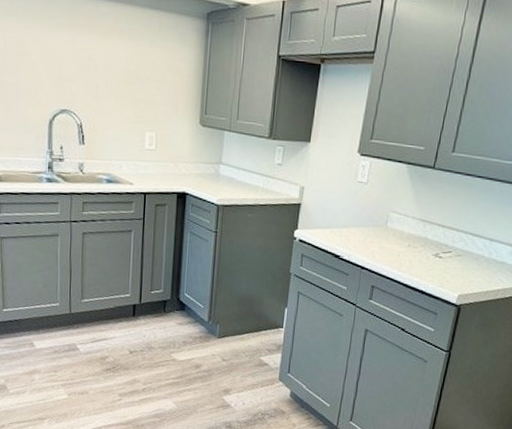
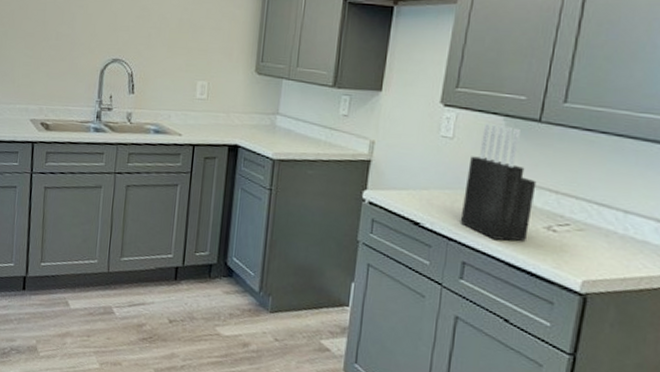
knife block: none [370,169,429,267] -> present [460,122,537,241]

